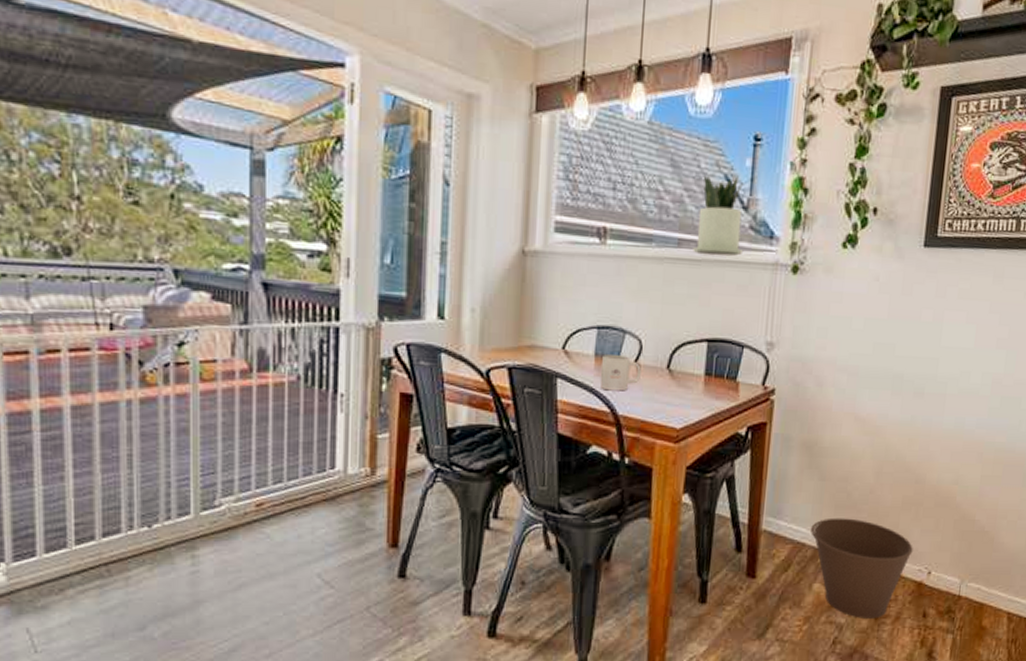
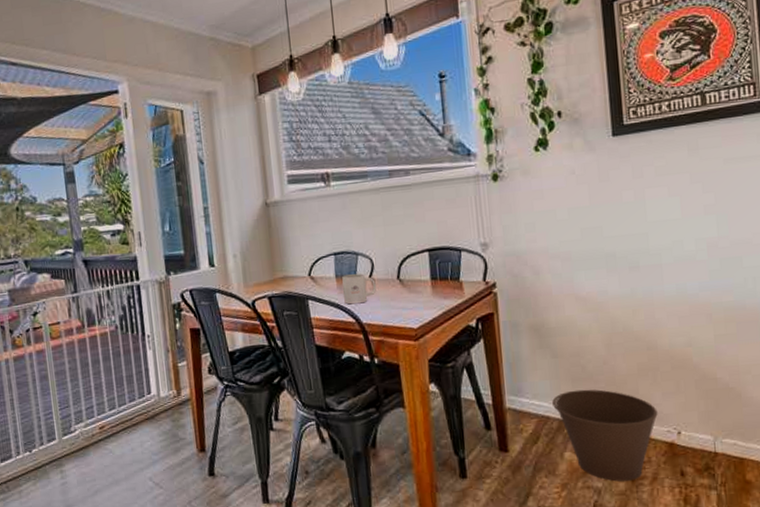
planter: present [693,176,744,257] -> none [401,109,447,180]

